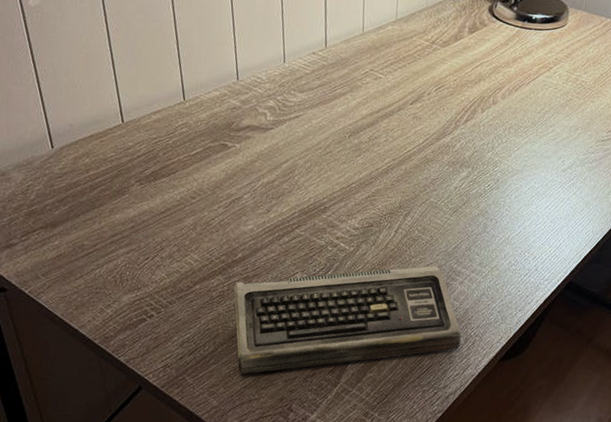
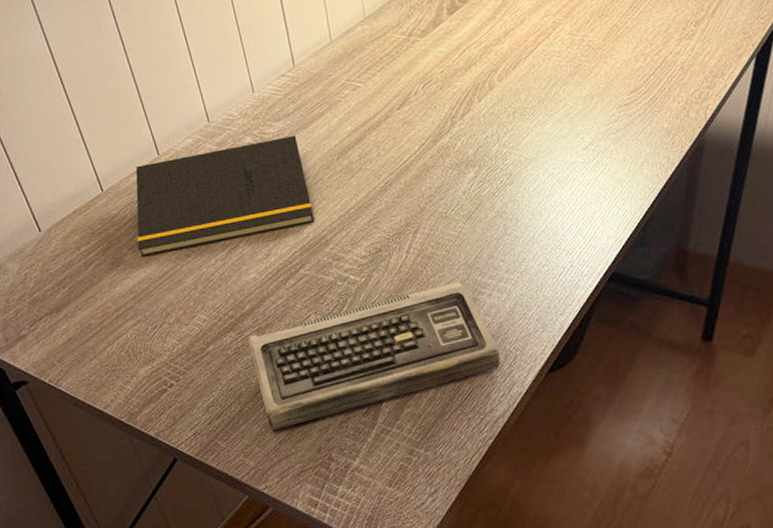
notepad: none [146,105,319,191] -> present [135,135,314,257]

